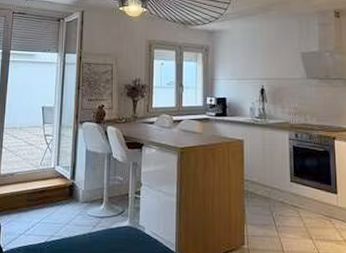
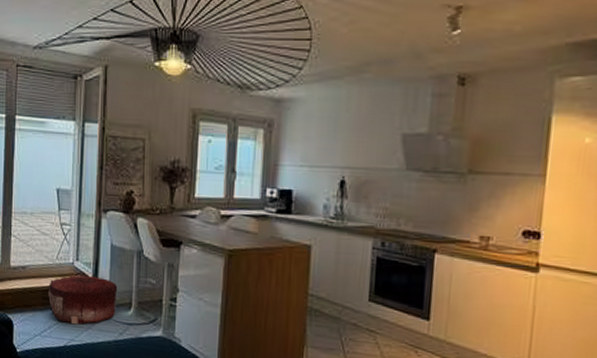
pouf: none [32,177,92,222] -> present [48,275,118,325]

